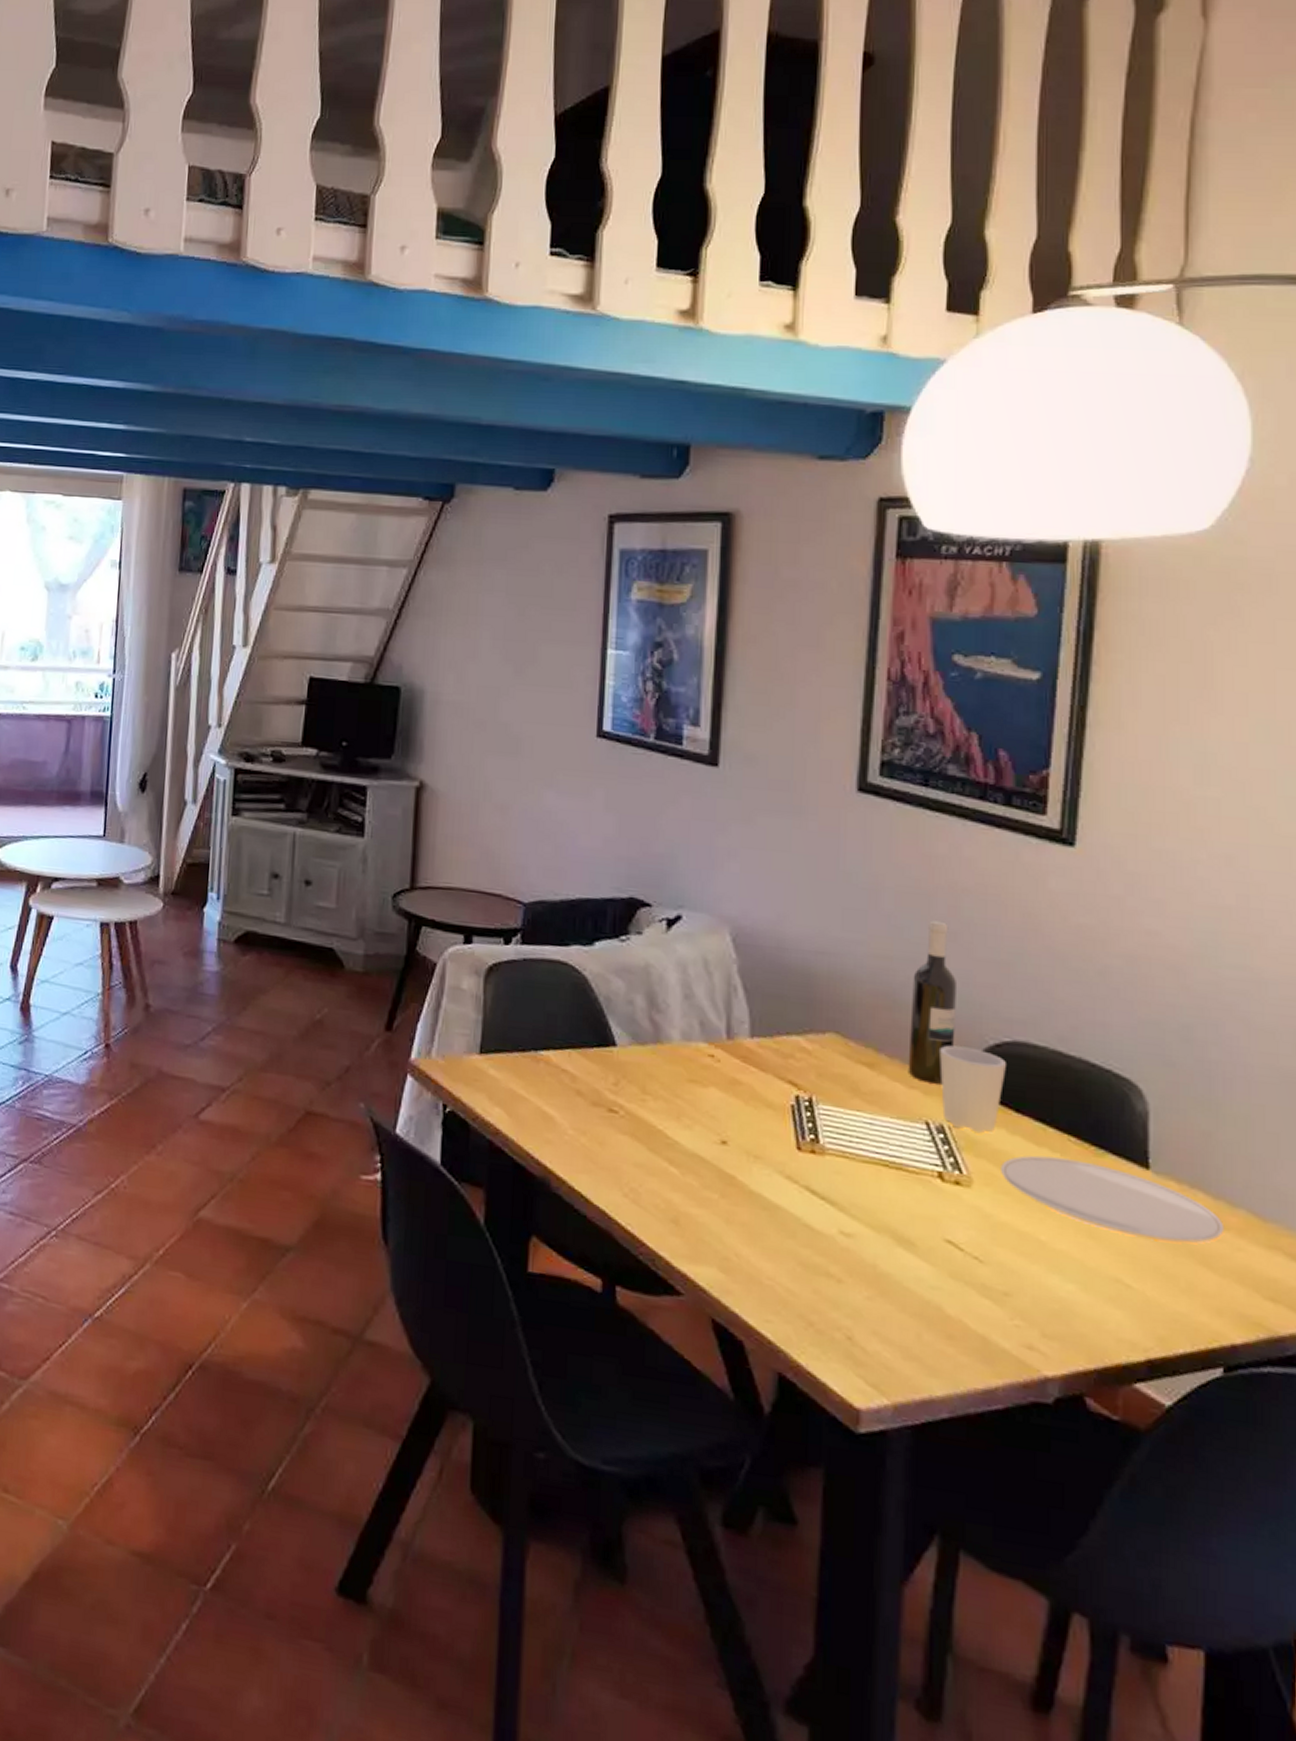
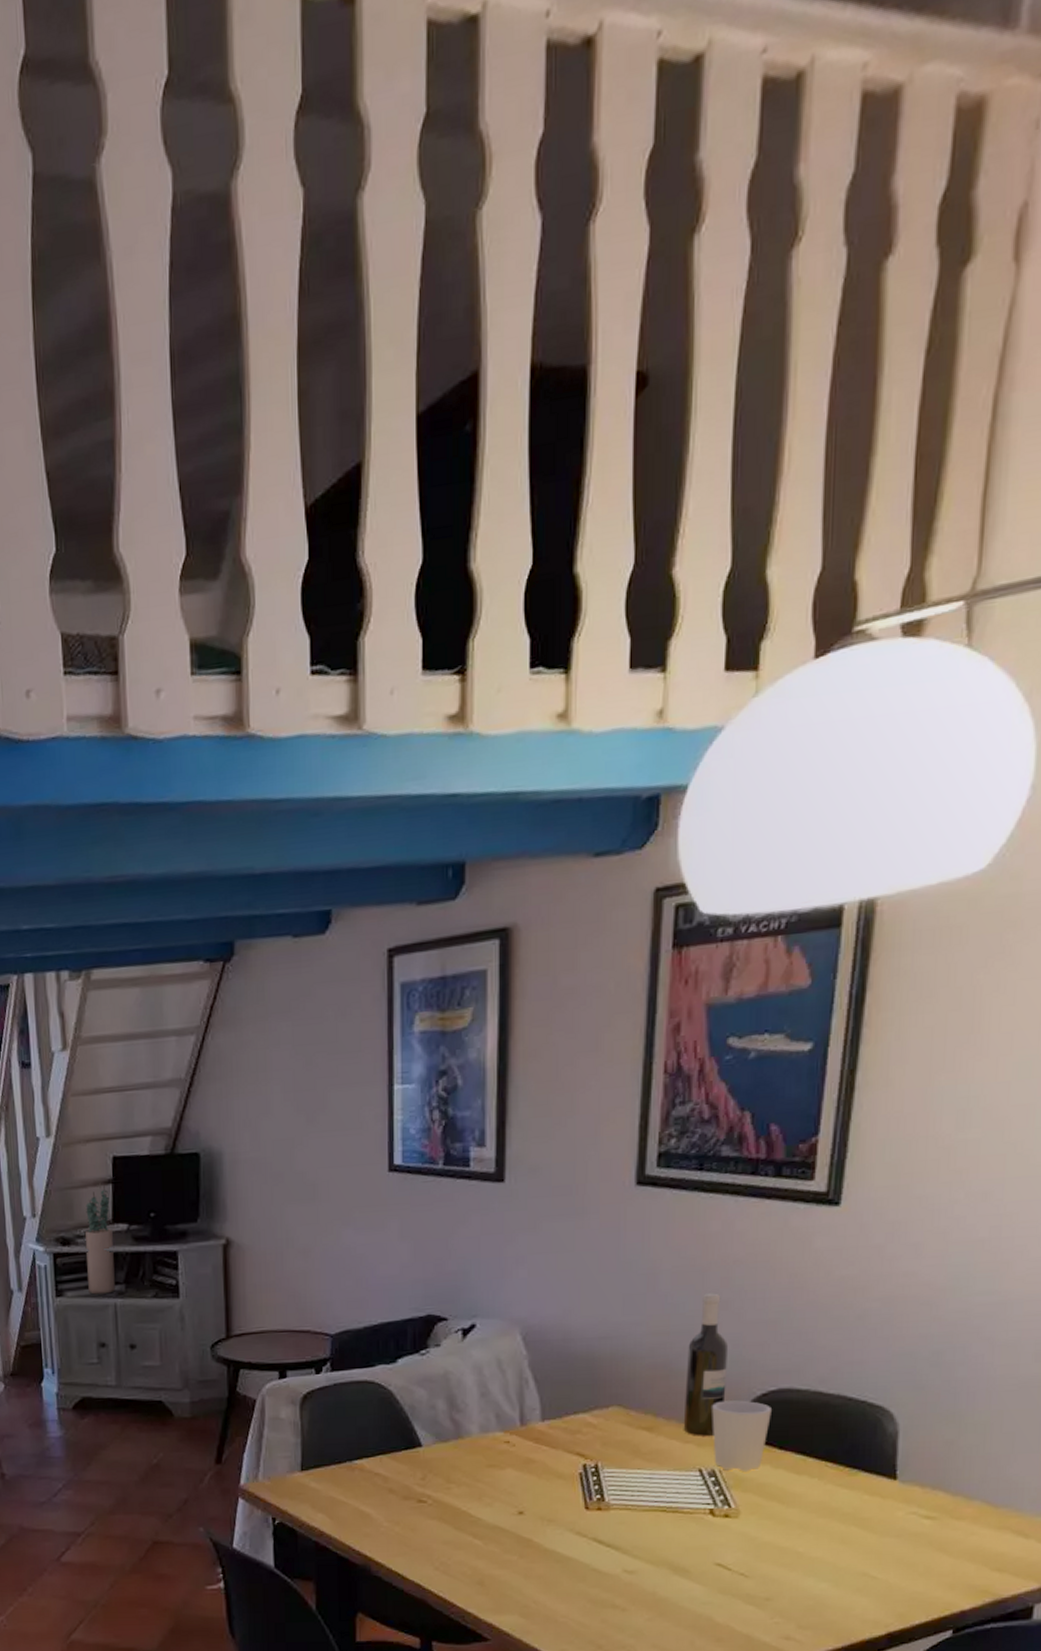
vase: none [267,704,302,821] -> present [84,1184,115,1295]
plate: present [999,1155,1225,1244] -> none [764,1481,961,1537]

